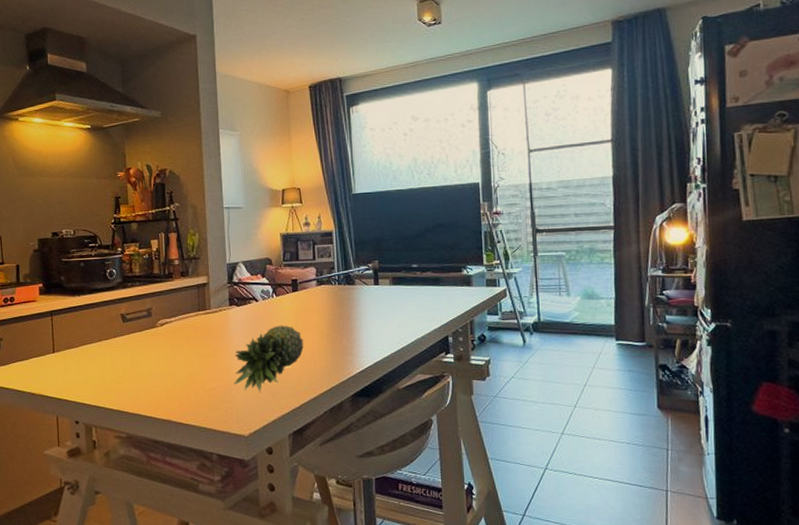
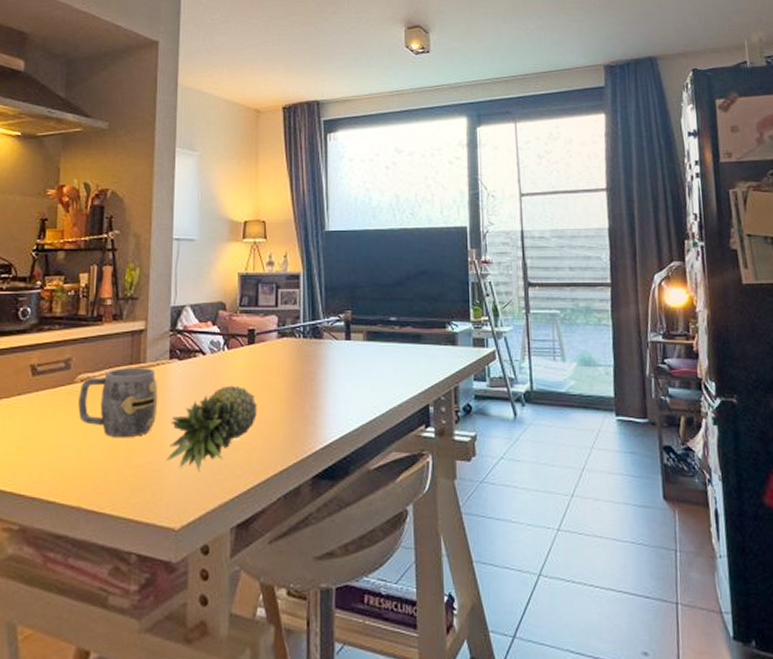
mug: none [160,313,223,368] -> present [78,368,158,438]

